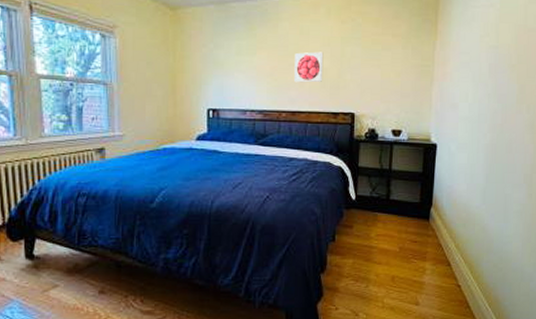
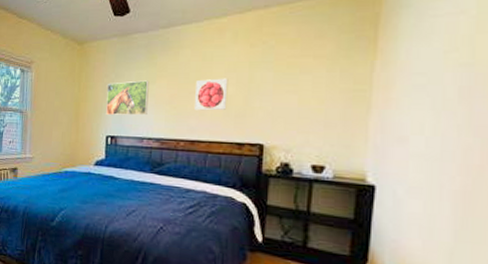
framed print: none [206,51,250,88] -> present [106,80,149,116]

